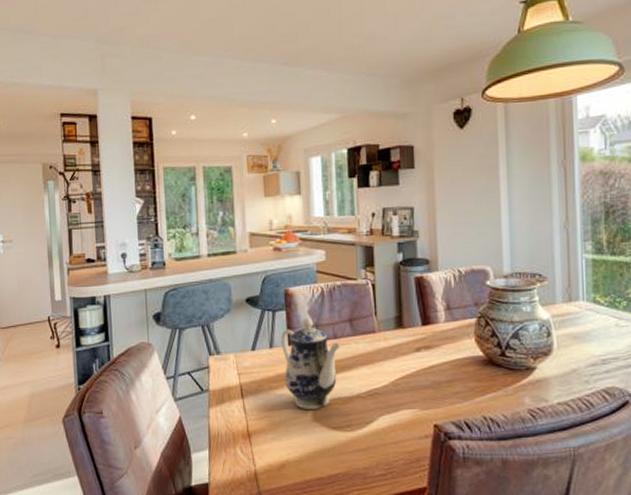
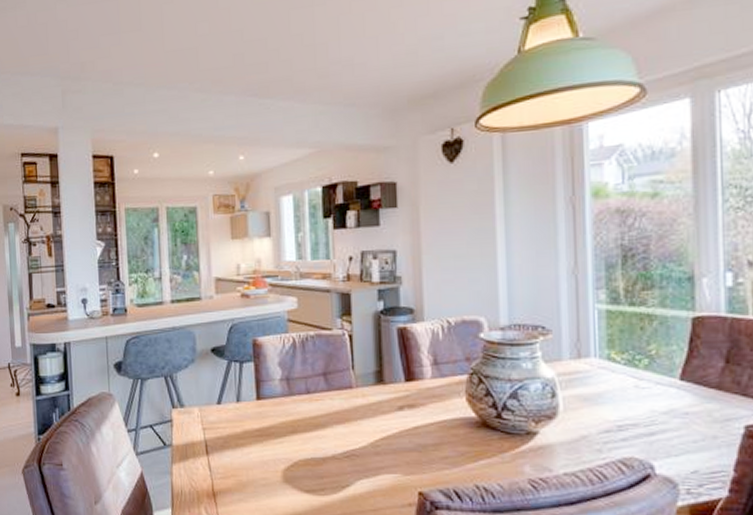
teapot: present [281,317,341,409] -> none [249,370,314,470]

